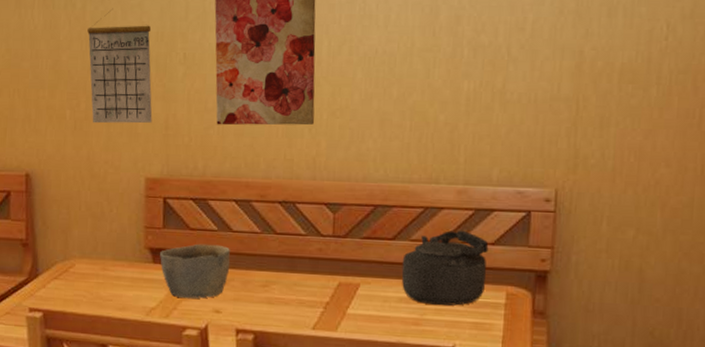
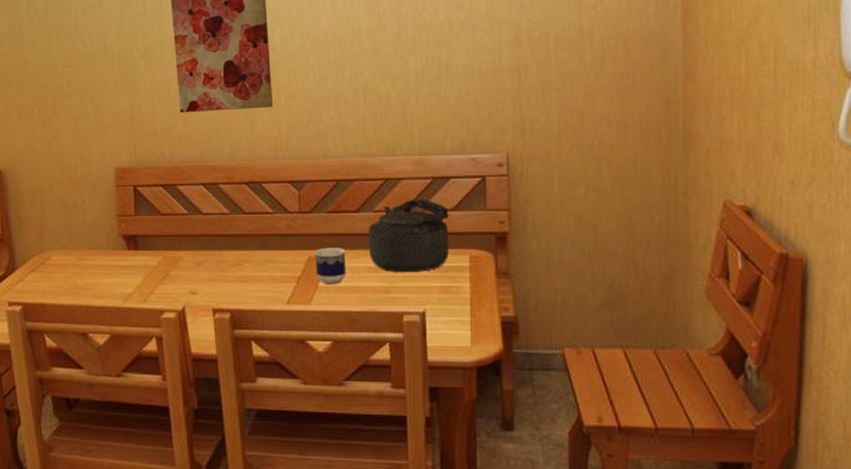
calendar: present [87,8,153,124] -> none [50,9,118,119]
bowl: present [160,243,231,299] -> none [134,228,203,283]
cup: none [344,274,378,313] -> present [314,248,347,285]

